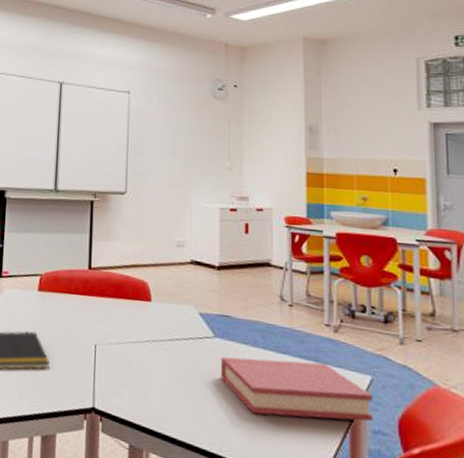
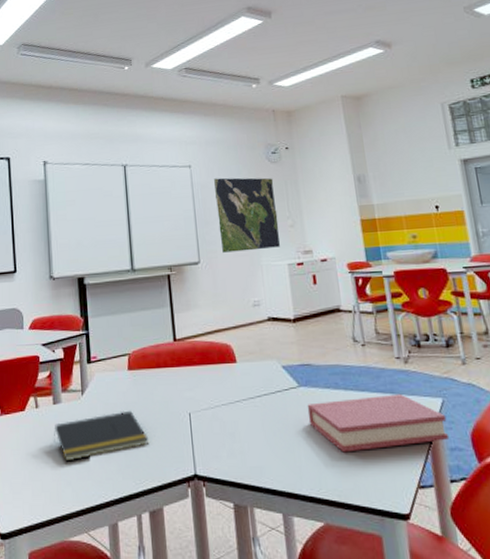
world map: none [151,108,216,189] -> present [214,178,280,253]

